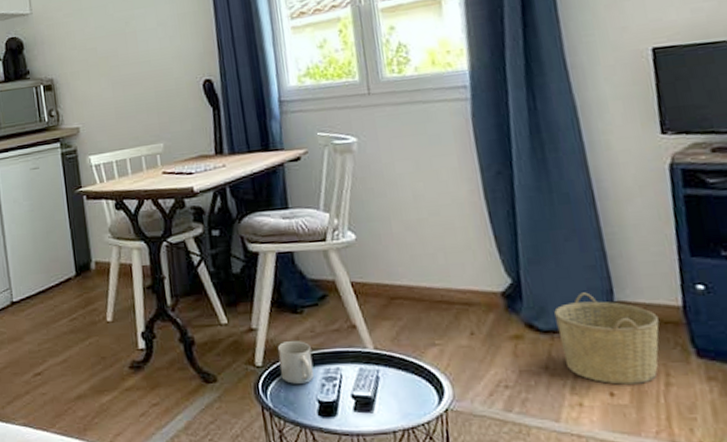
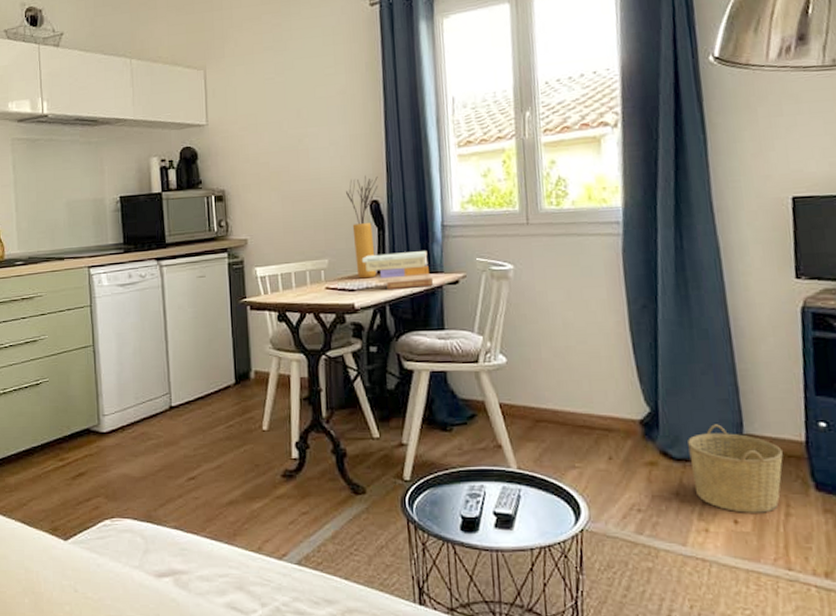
vase: none [177,54,214,161] -> present [346,175,379,279]
books: none [198,128,275,170] -> present [362,251,434,289]
cup: present [277,341,315,385] -> none [425,458,460,500]

